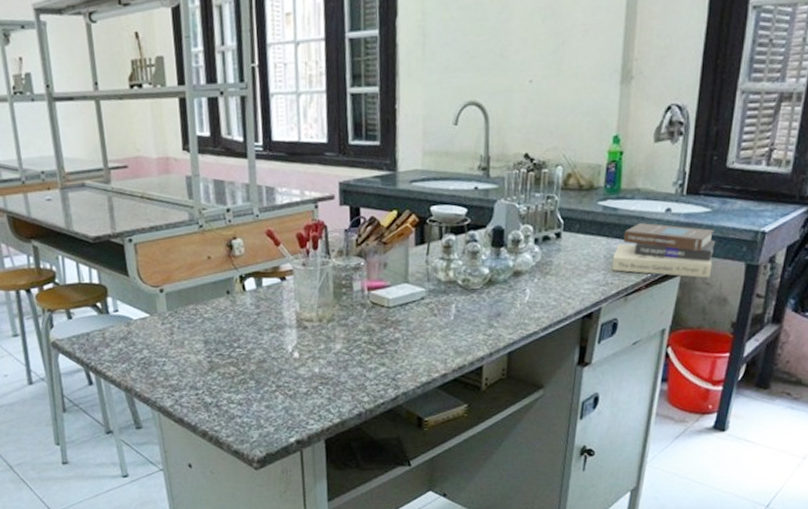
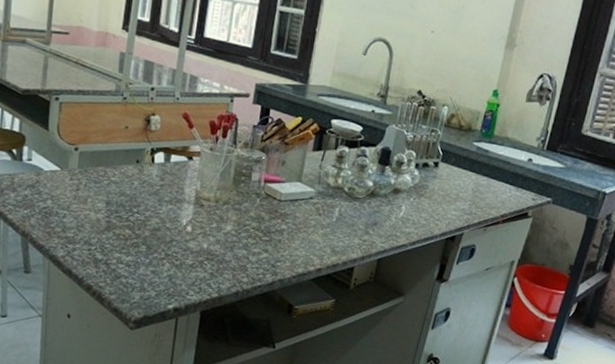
books: present [611,223,716,278] -> none [476,167,565,224]

